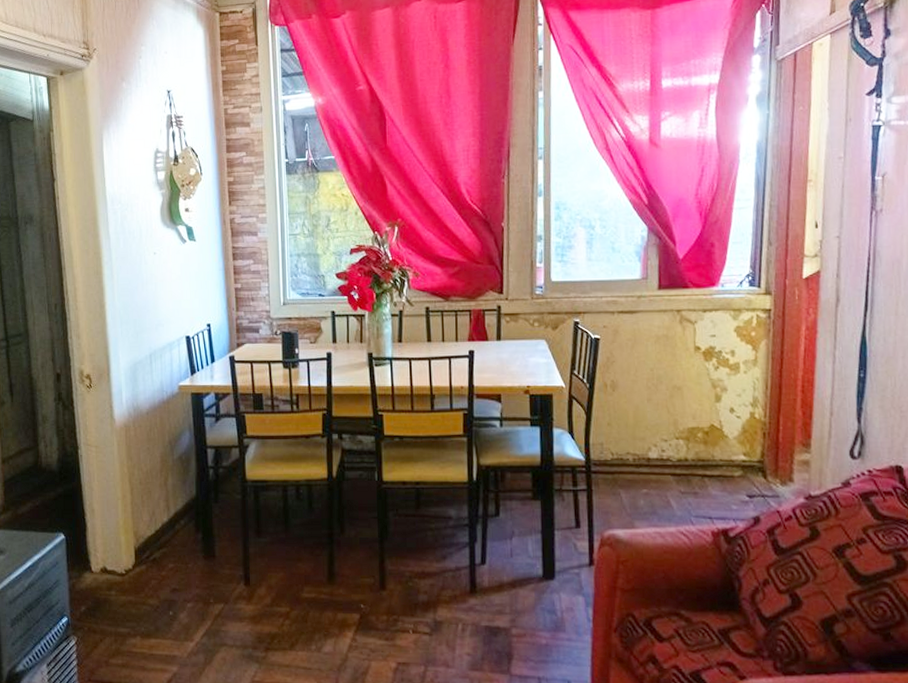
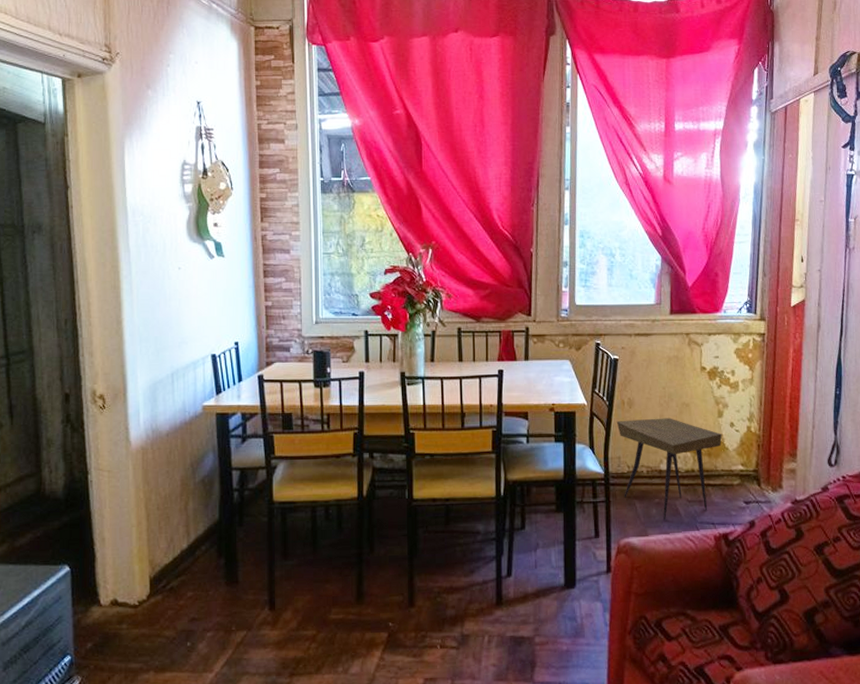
side table: none [598,402,721,513] -> present [616,418,723,521]

